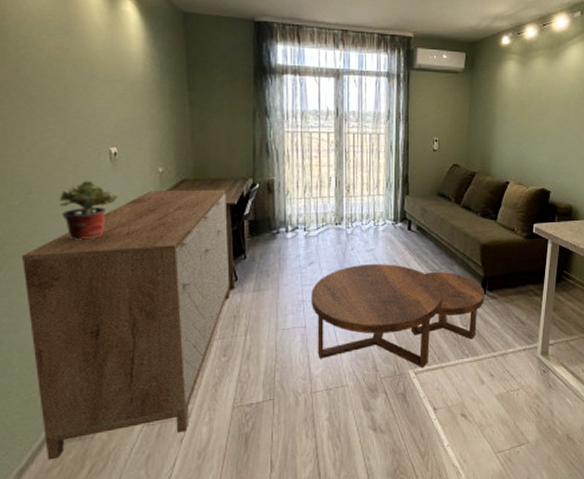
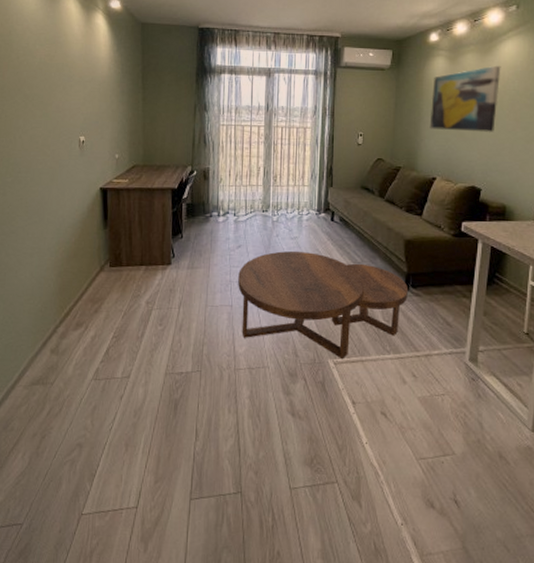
sideboard: present [22,189,230,461] -> none [10,174,169,399]
potted plant: present [60,180,118,240] -> none [40,163,83,213]
wall art: none [503,70,568,137] -> present [429,65,501,133]

